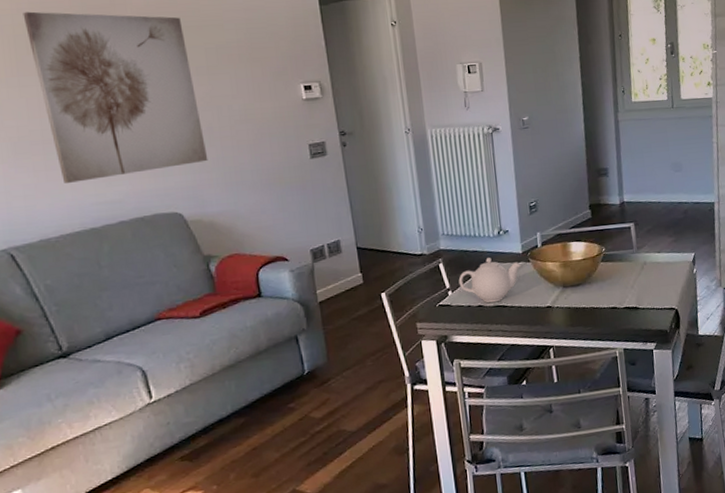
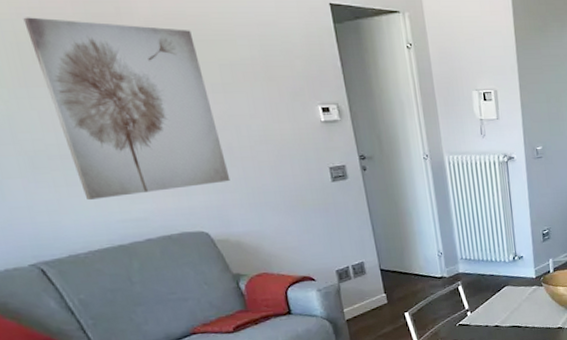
teapot: present [458,258,522,303] -> none [476,281,535,323]

